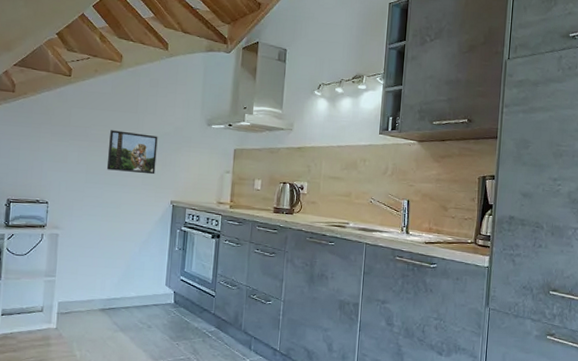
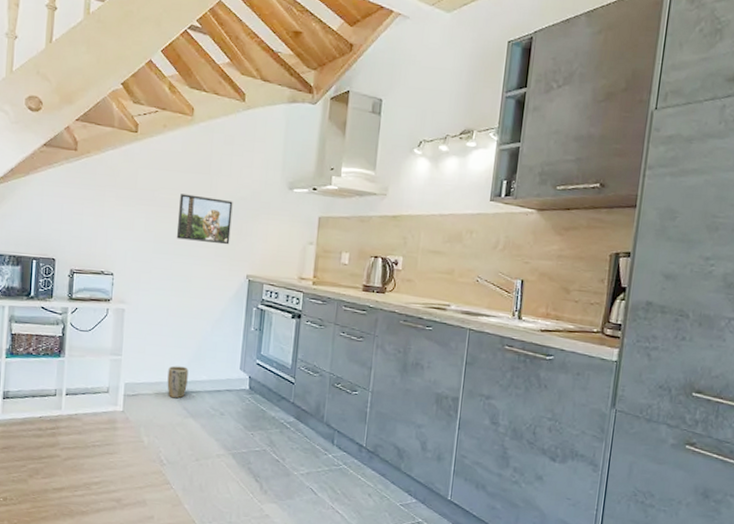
plant pot: none [98,284,118,314] -> present [167,365,189,399]

